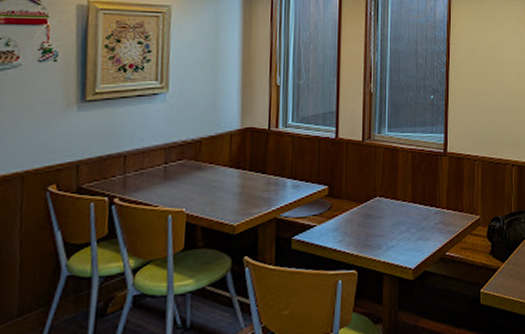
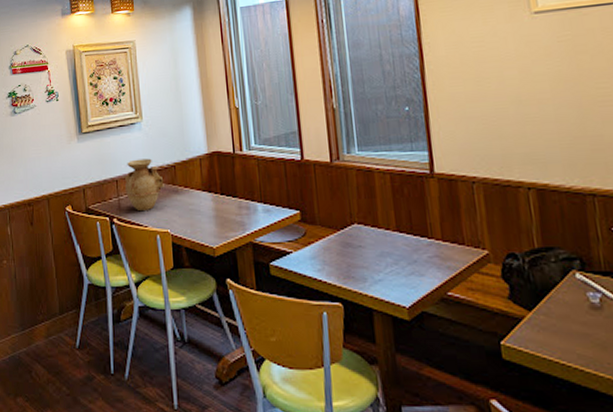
vase: none [135,132,185,189] -> present [125,158,164,210]

